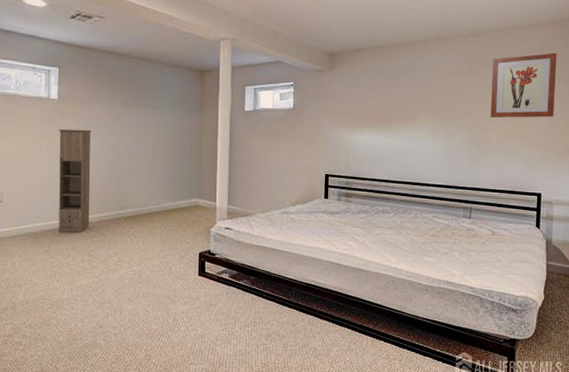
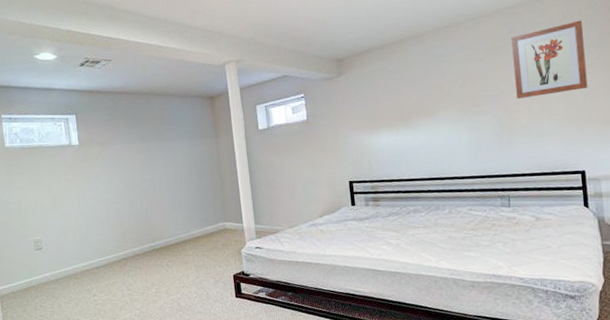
storage cabinet: present [58,128,91,233] -> none [83,170,125,271]

